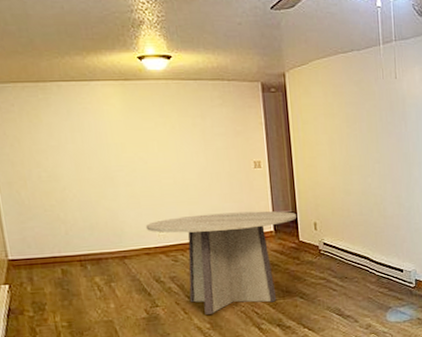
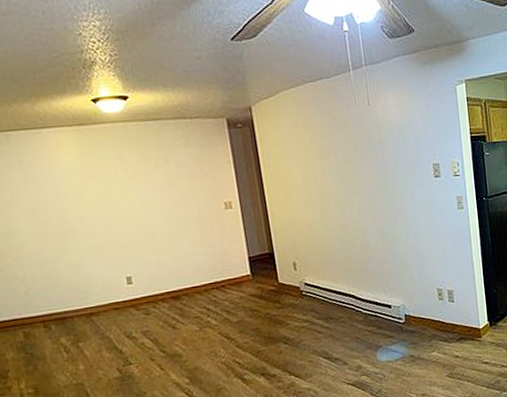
dining table: present [145,210,298,315] -> none [112,252,275,369]

